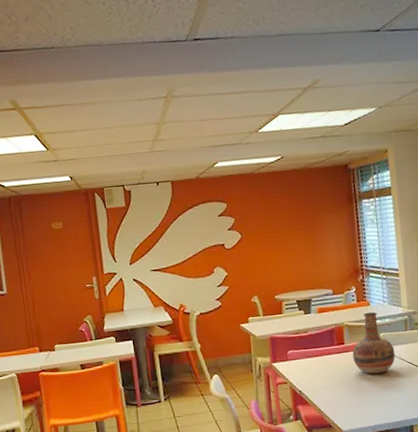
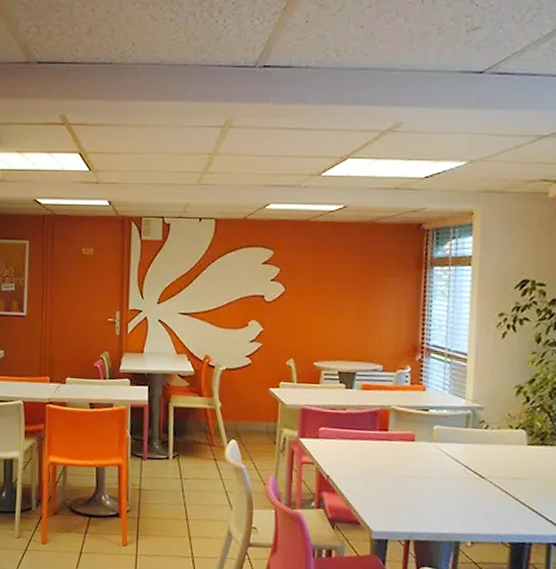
vase: present [352,311,395,374] -> none [396,398,449,473]

